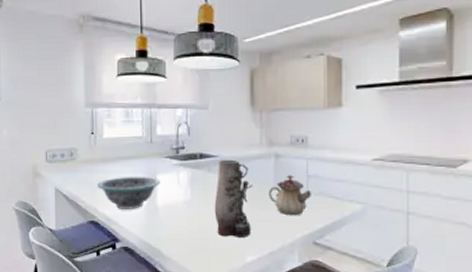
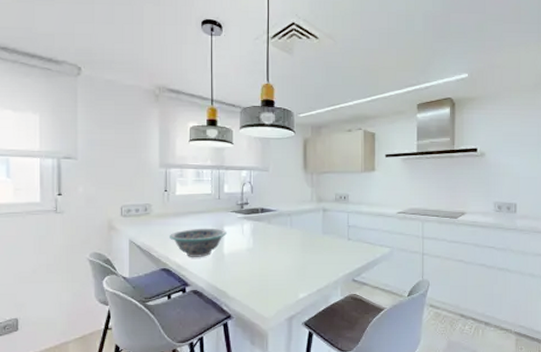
vase: present [214,159,253,237] -> none [273,213,305,278]
teapot: present [269,175,311,215] -> none [318,225,351,258]

